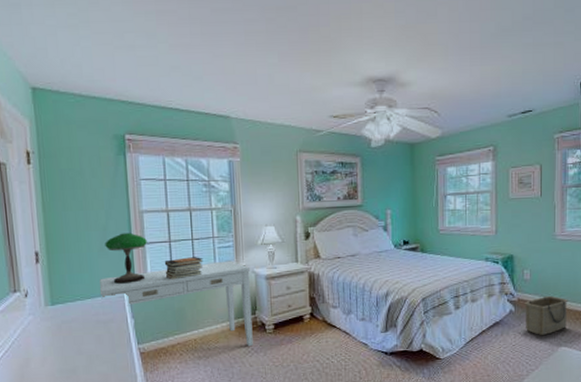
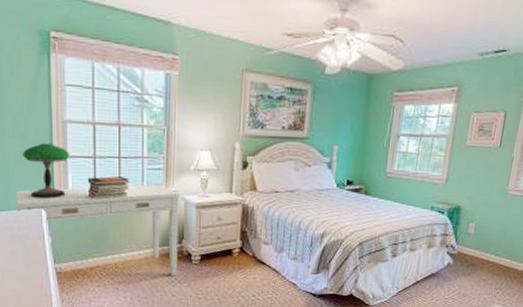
basket: present [525,295,568,336] -> none [461,251,509,292]

